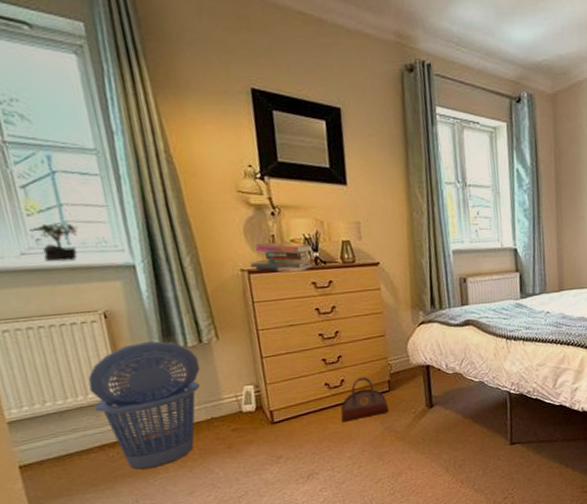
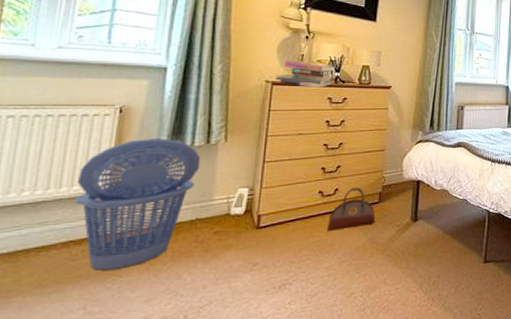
succulent plant: present [34,222,78,262] -> none [79,24,124,58]

